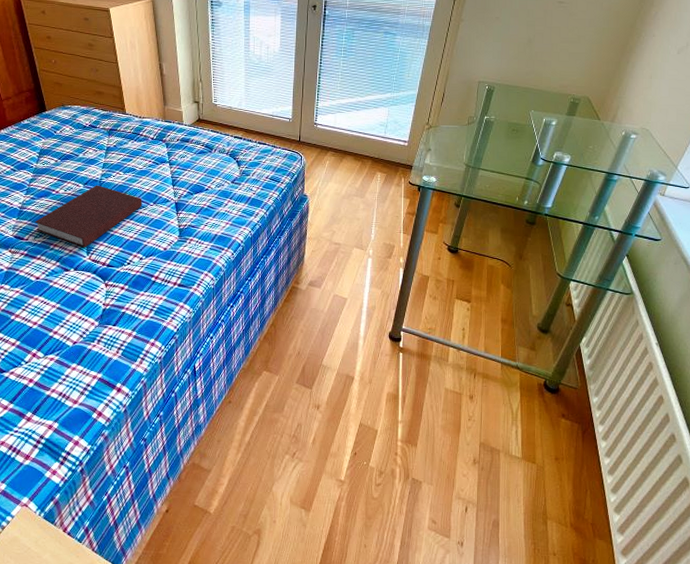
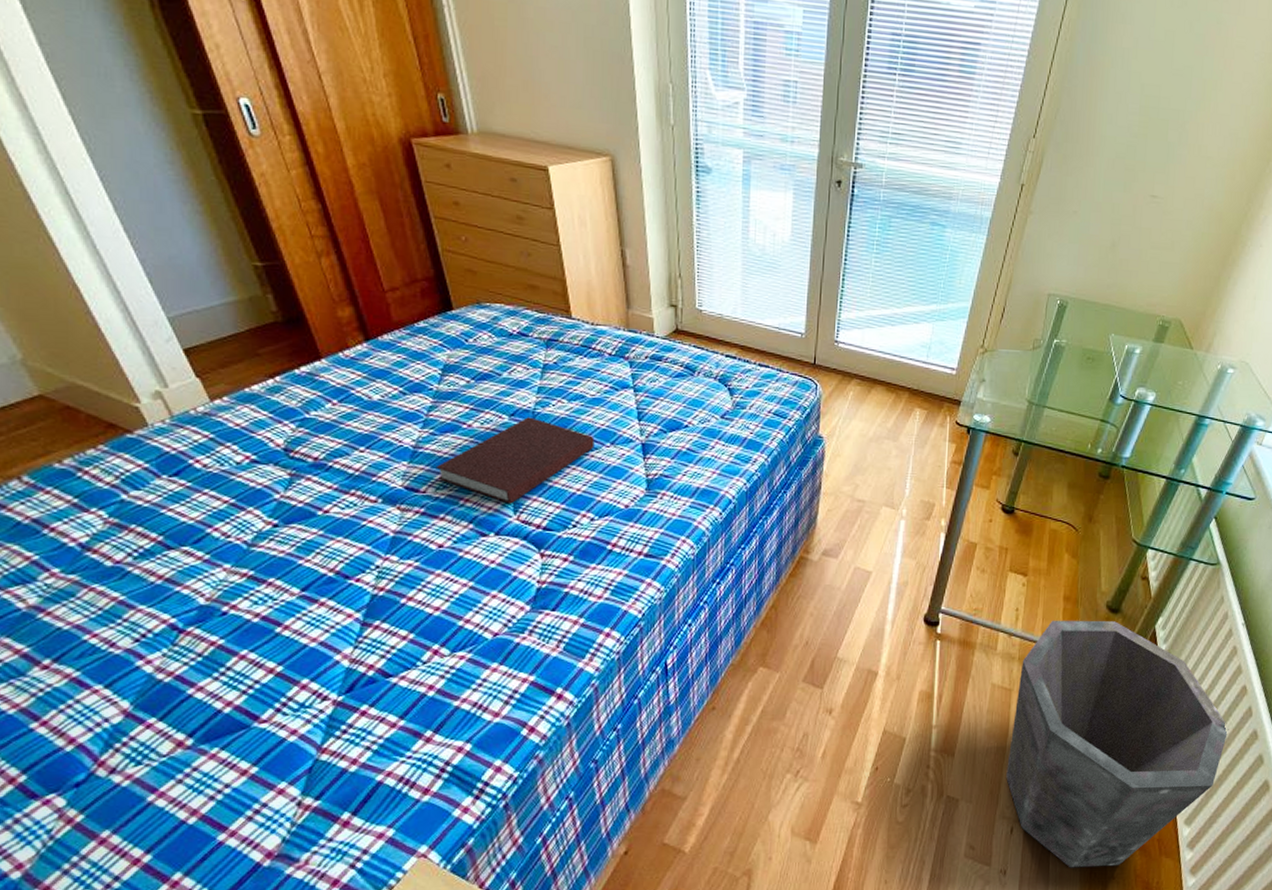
waste bin: none [460,338,650,544] -> present [1006,620,1229,868]

